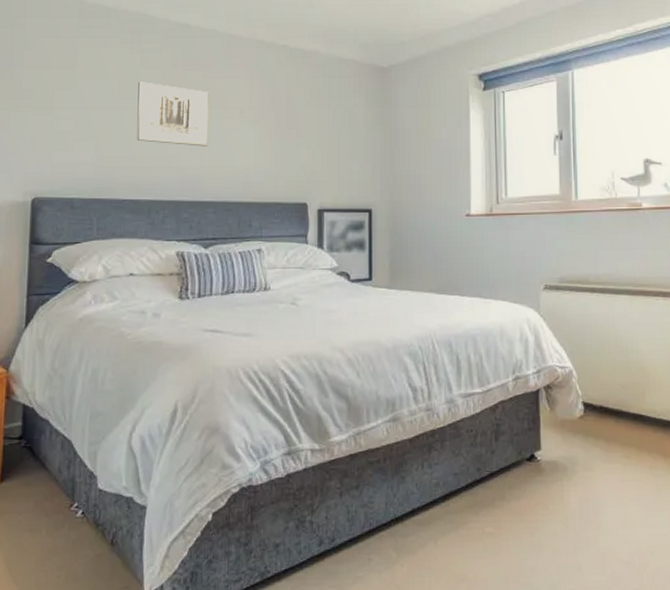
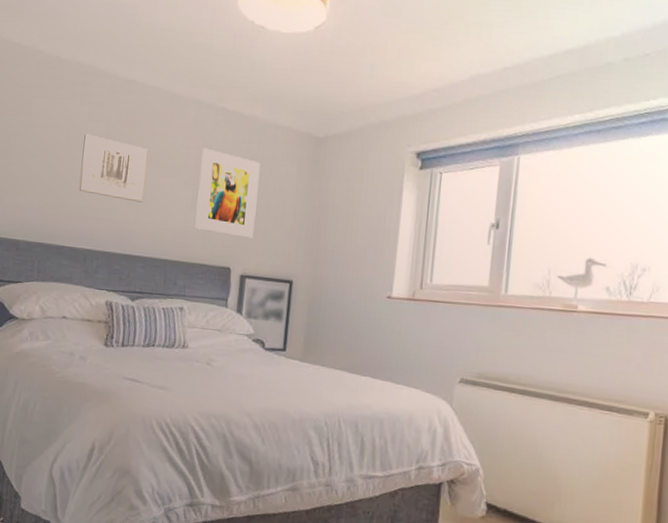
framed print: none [266,86,328,172] -> present [195,148,261,238]

